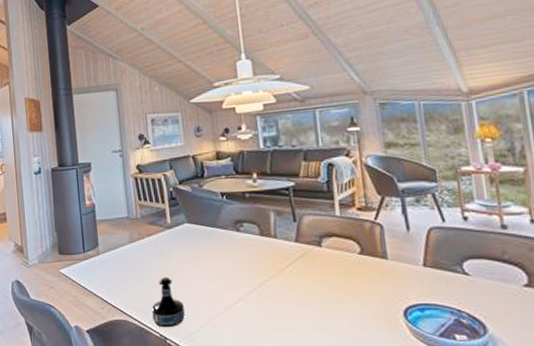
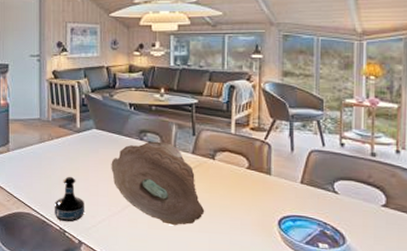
decorative bowl: none [208,231,318,325] -> present [111,141,205,226]

